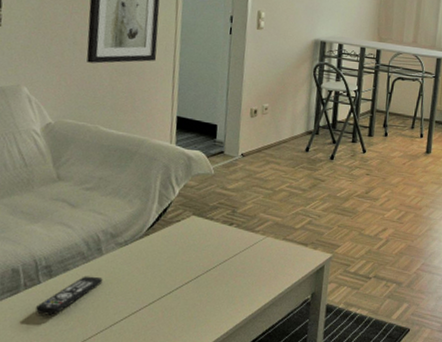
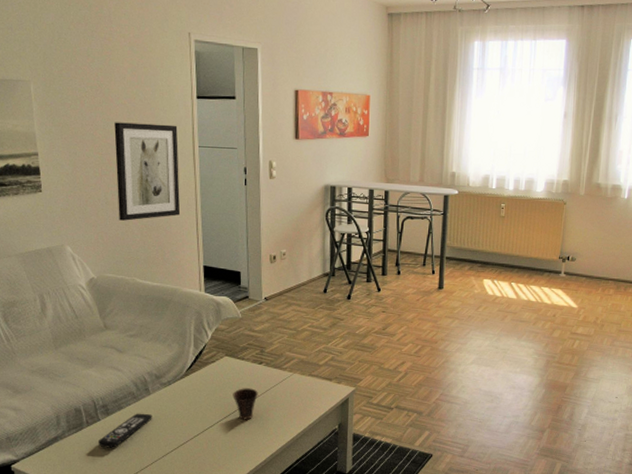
cup: none [197,251,226,287] -> present [232,388,258,420]

